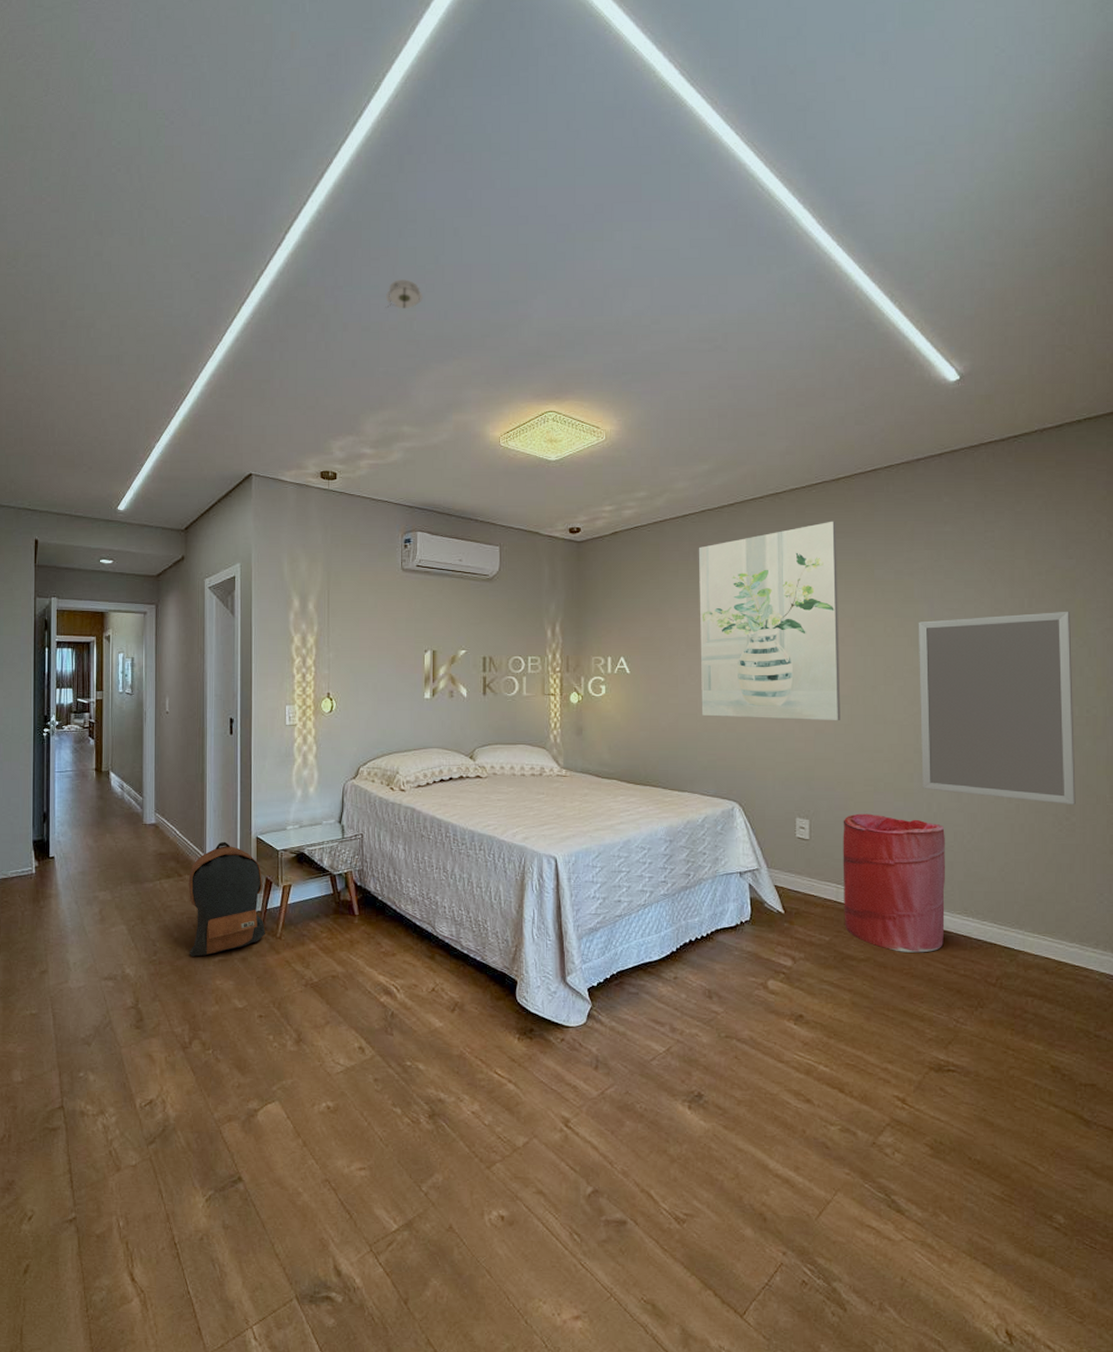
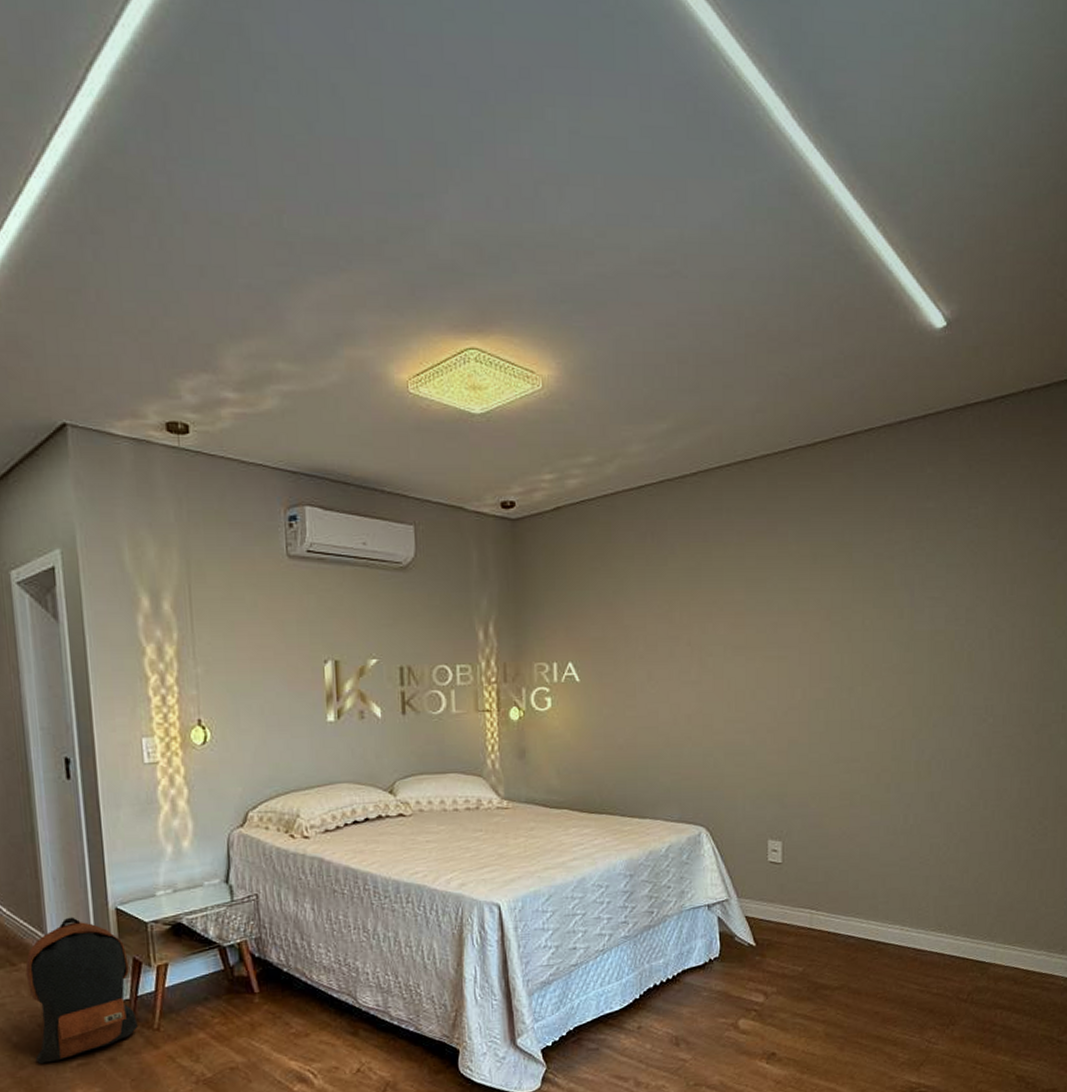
smoke detector: present [385,278,423,309] -> none [240,152,294,196]
wall art: present [698,521,841,721] -> none [656,494,816,730]
laundry hamper: present [843,813,946,953] -> none [817,830,922,976]
home mirror: present [918,611,1076,804] -> none [897,597,1051,808]

